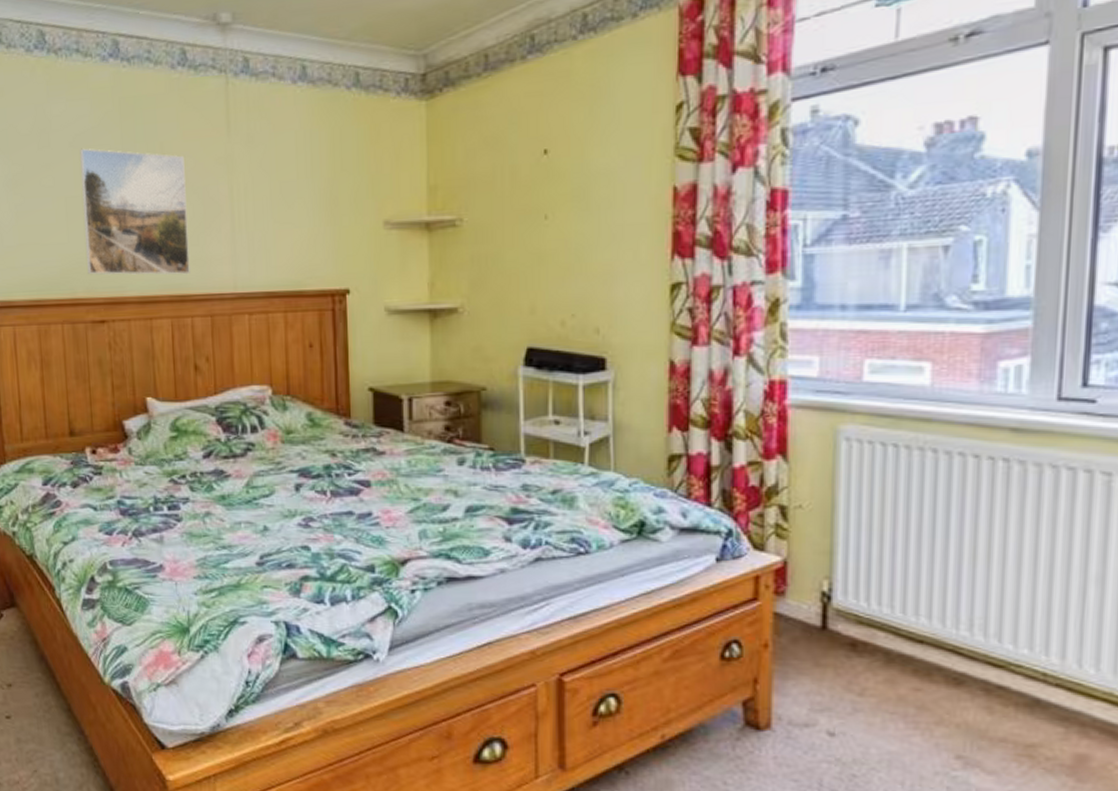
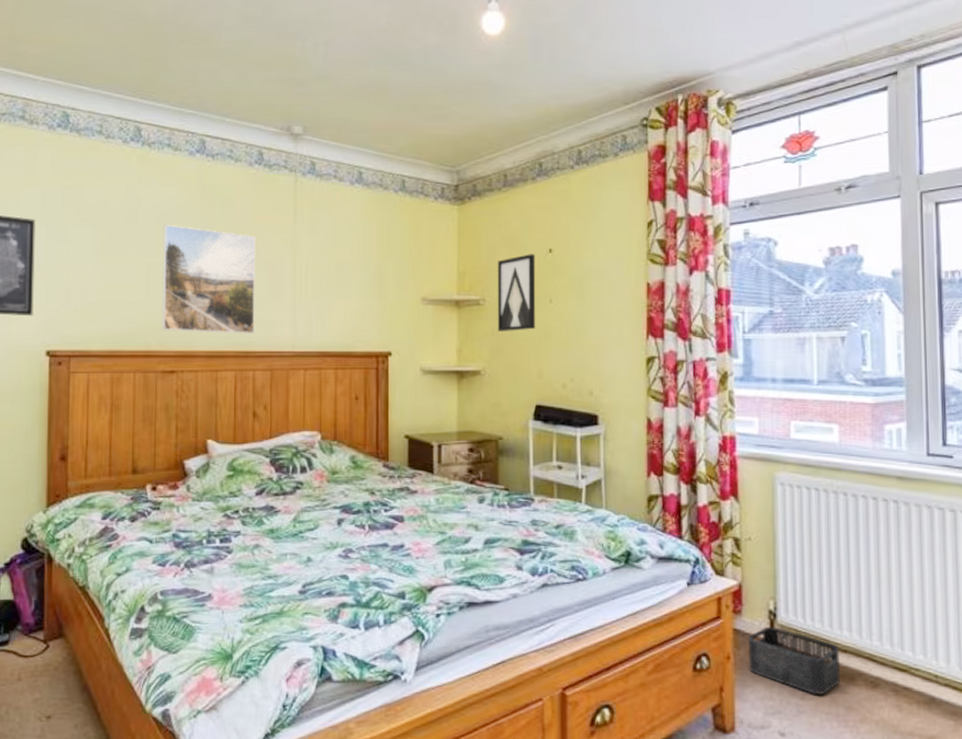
wall art: none [477,157,527,259] -> present [497,254,536,331]
storage bin: none [791,612,913,691] -> present [748,627,840,694]

